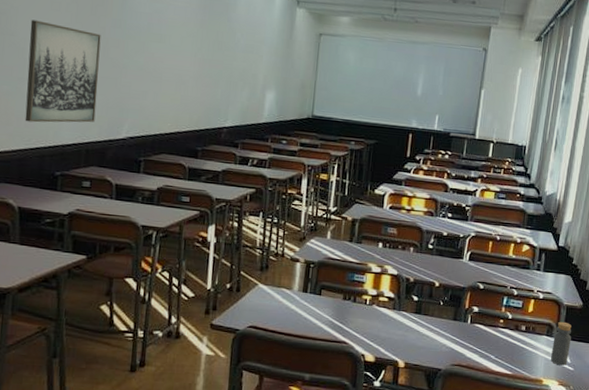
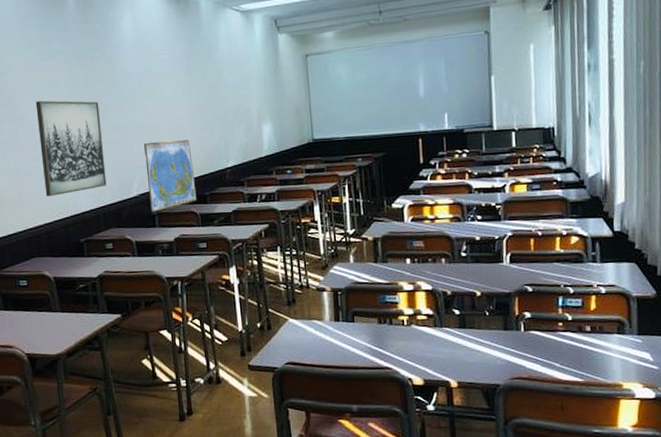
world map: none [137,86,191,158] -> present [144,140,197,212]
bottle: present [551,321,572,366] -> none [627,315,650,365]

